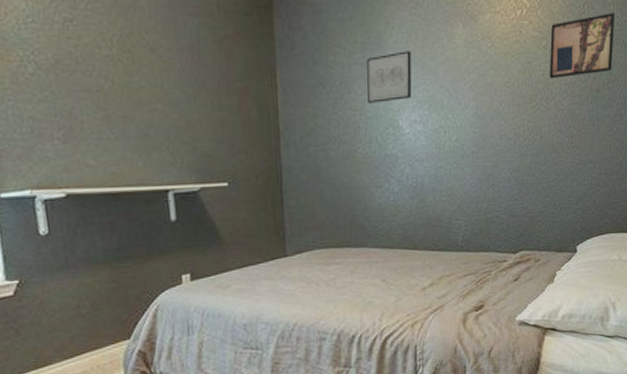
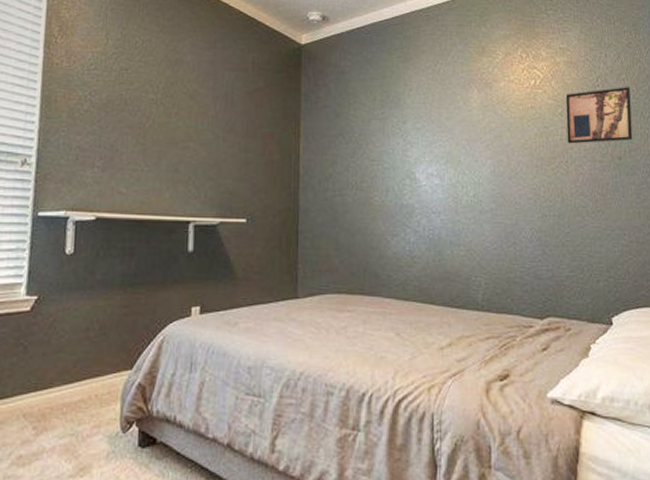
wall art: present [367,51,412,103] -> none [385,110,428,155]

